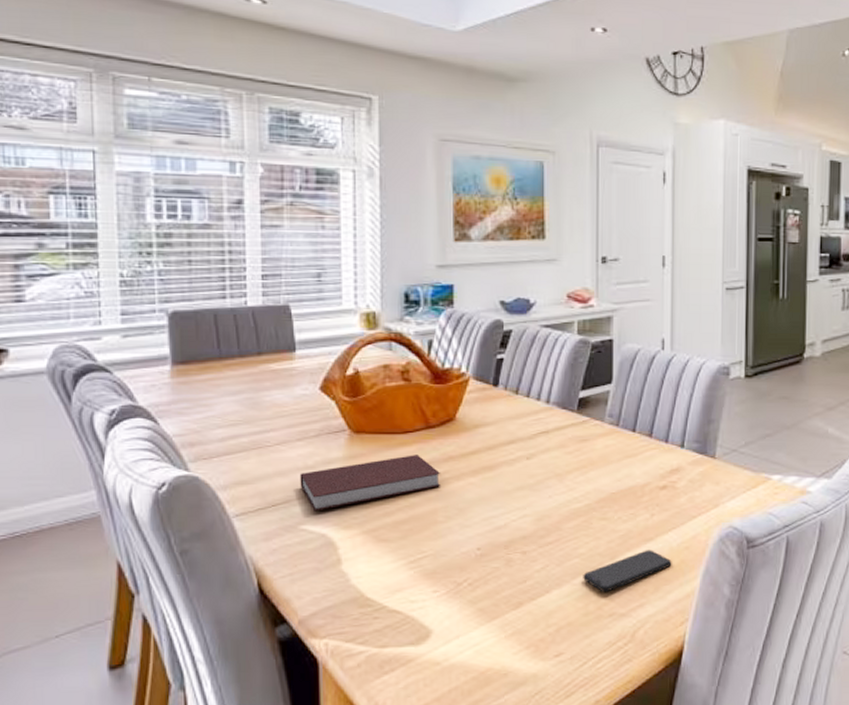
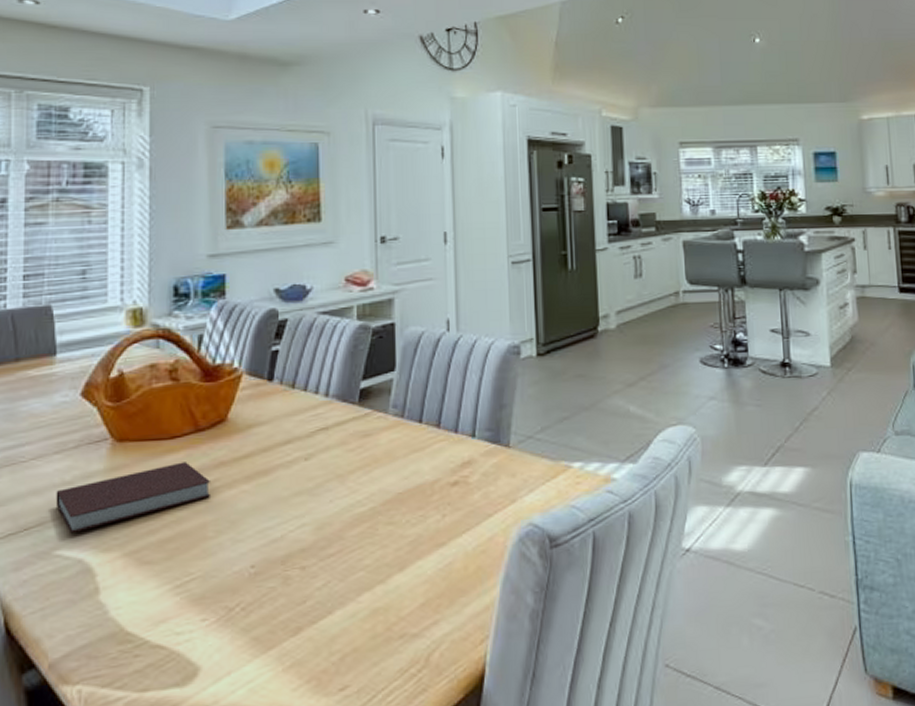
smartphone: present [583,550,672,592] -> none [369,556,468,610]

